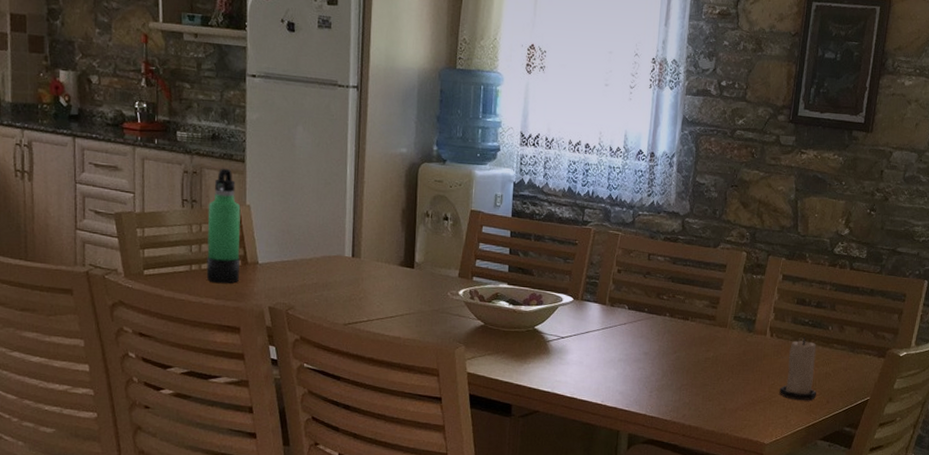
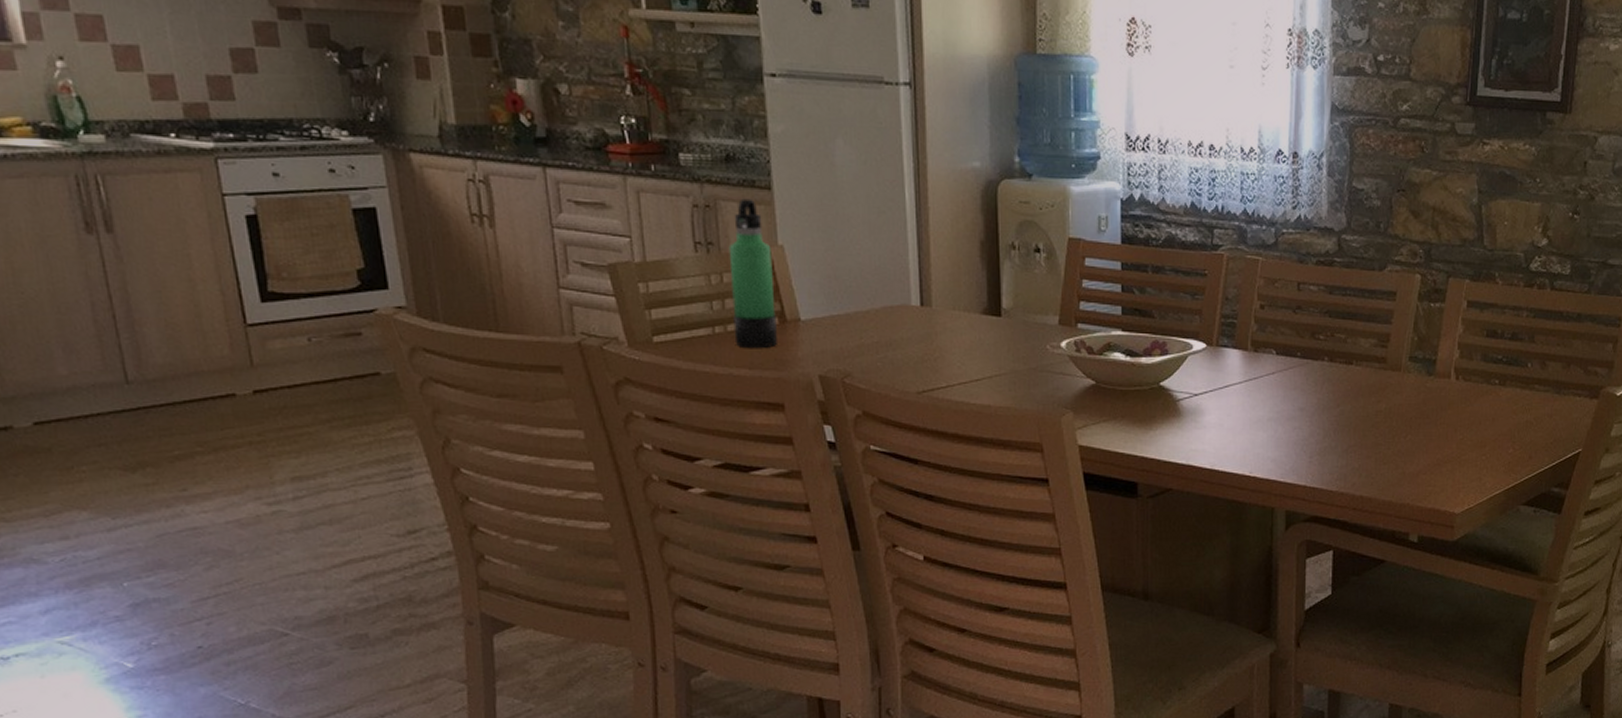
candle: present [779,338,817,400] -> none [1470,379,1516,456]

